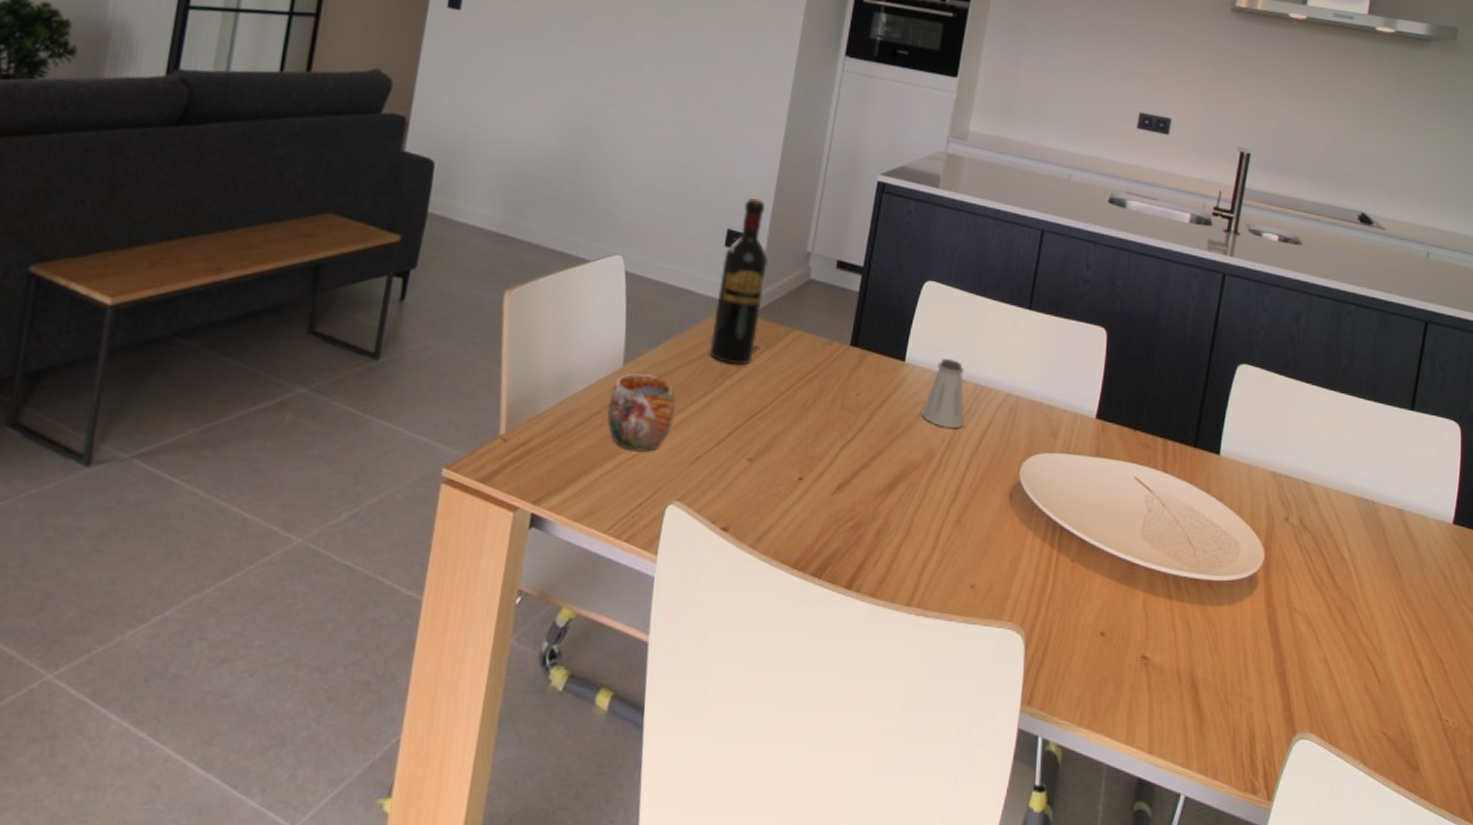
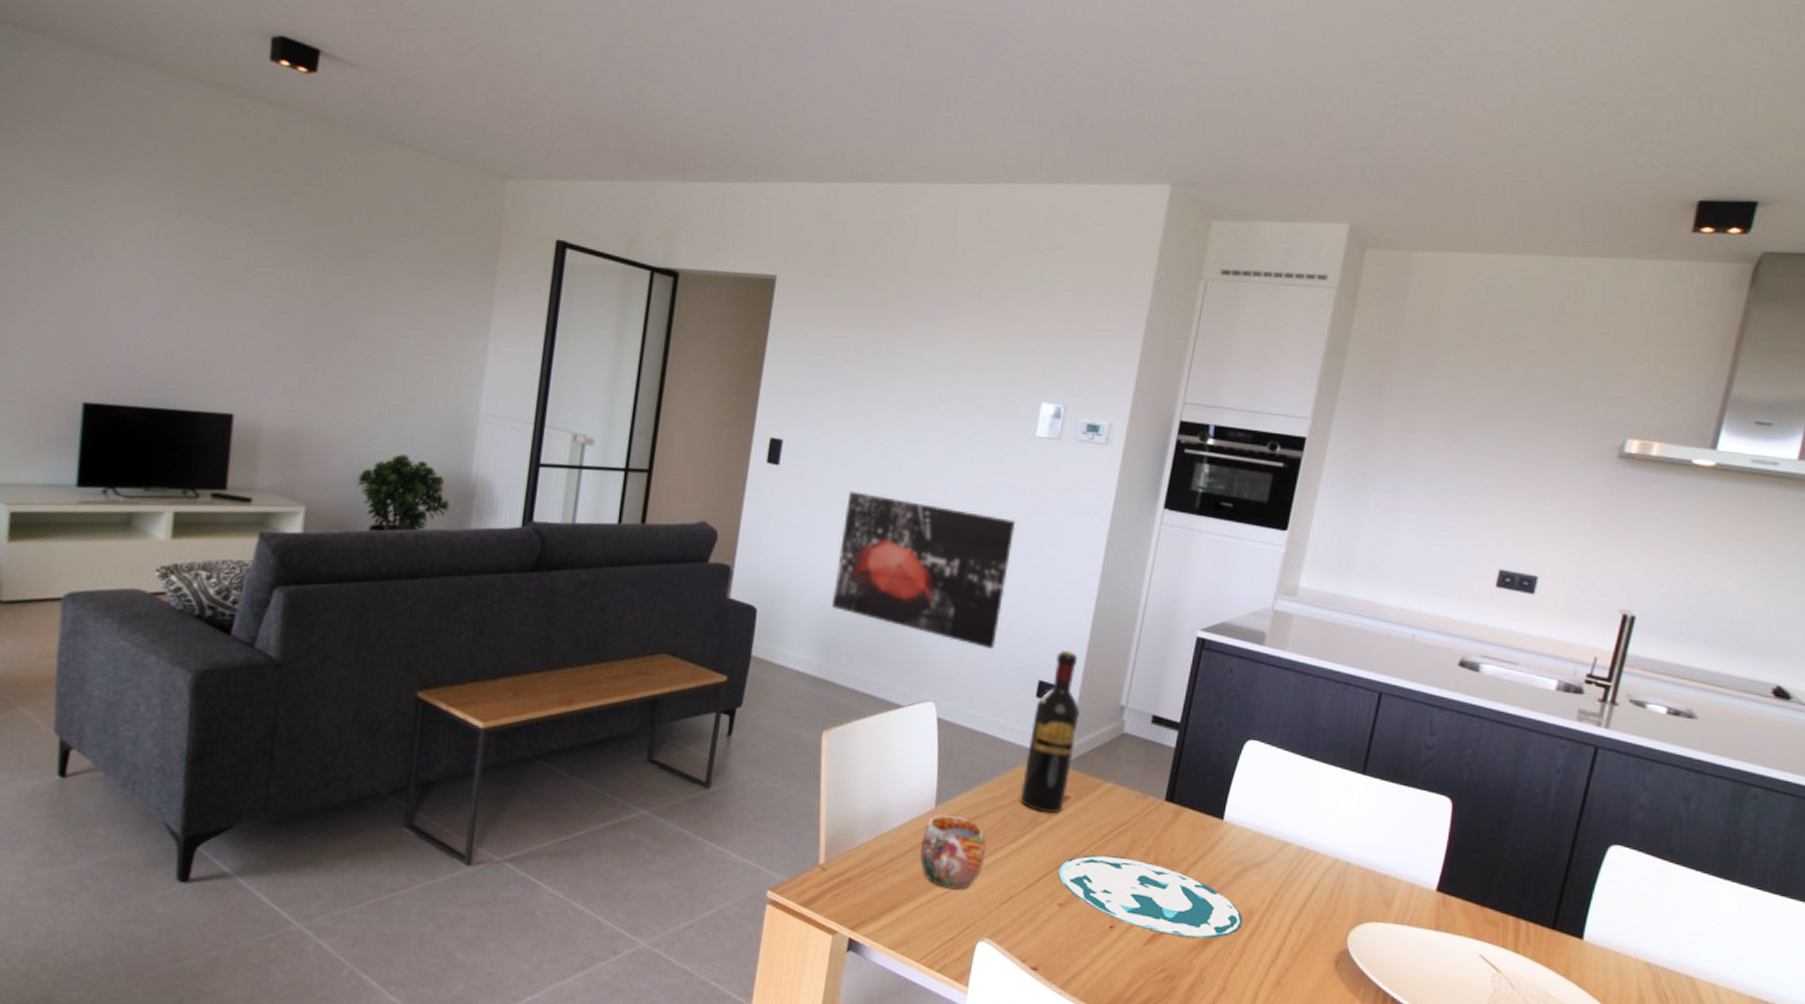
wall art: none [515,37,704,199] -> present [831,491,1016,650]
plate: none [748,405,925,483] -> present [1058,854,1243,939]
saltshaker: present [921,359,965,428] -> none [1240,820,1288,890]

